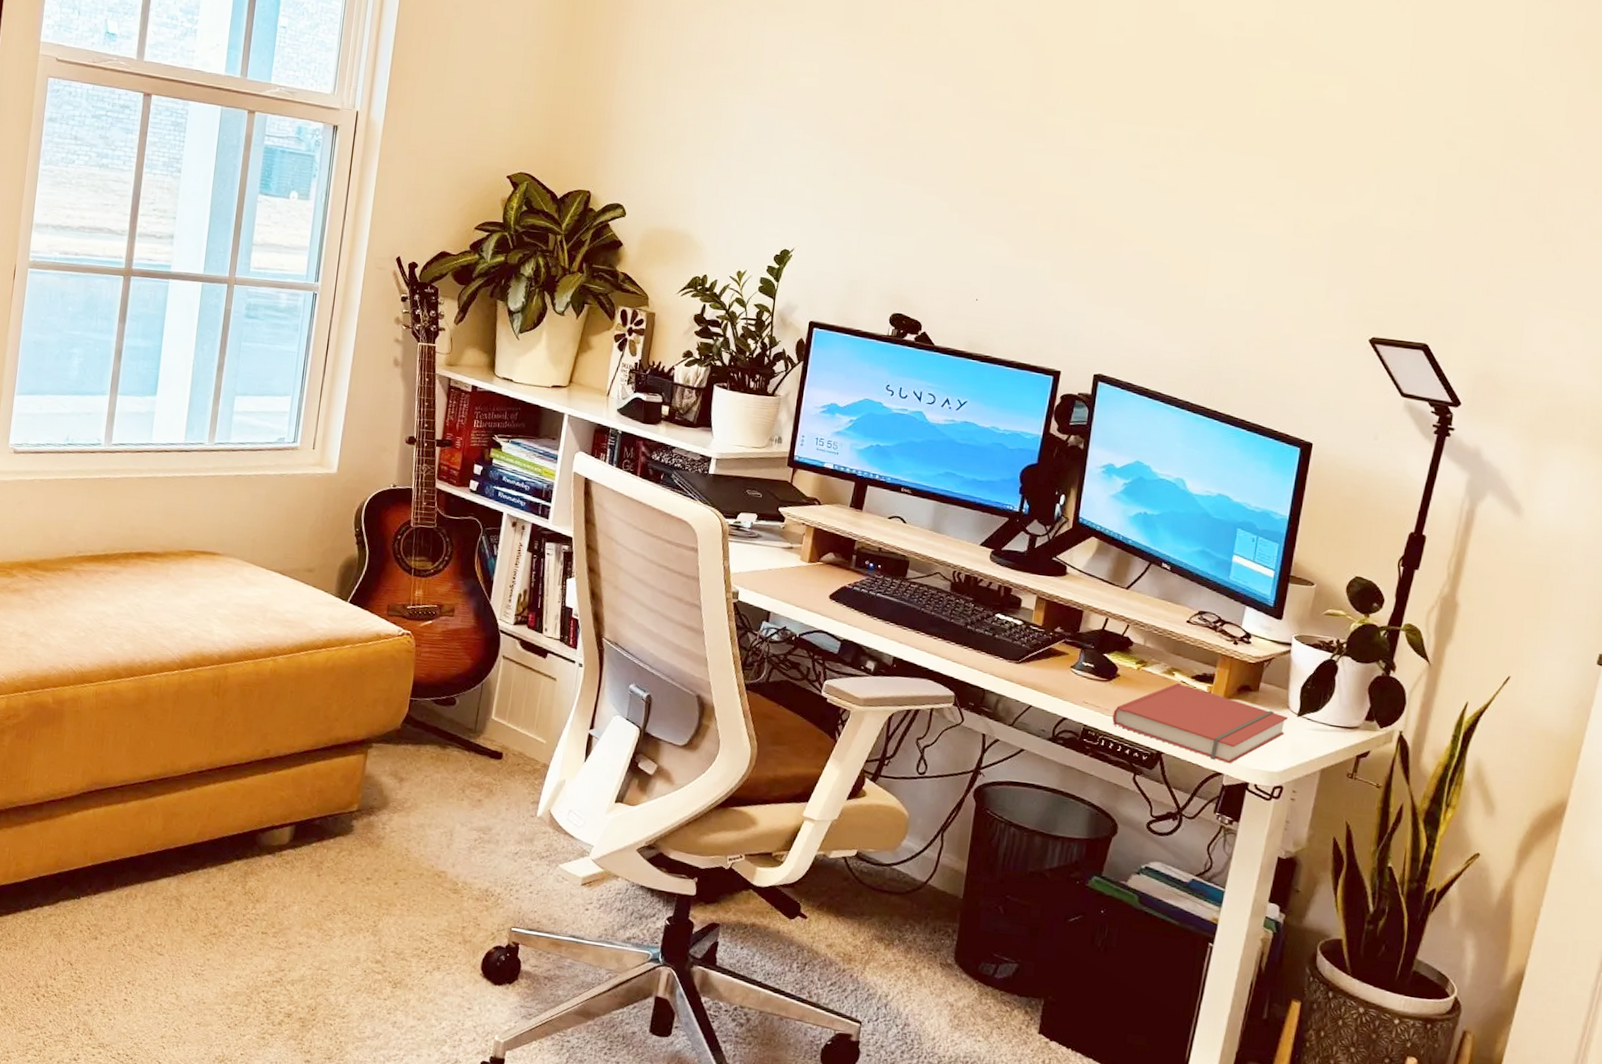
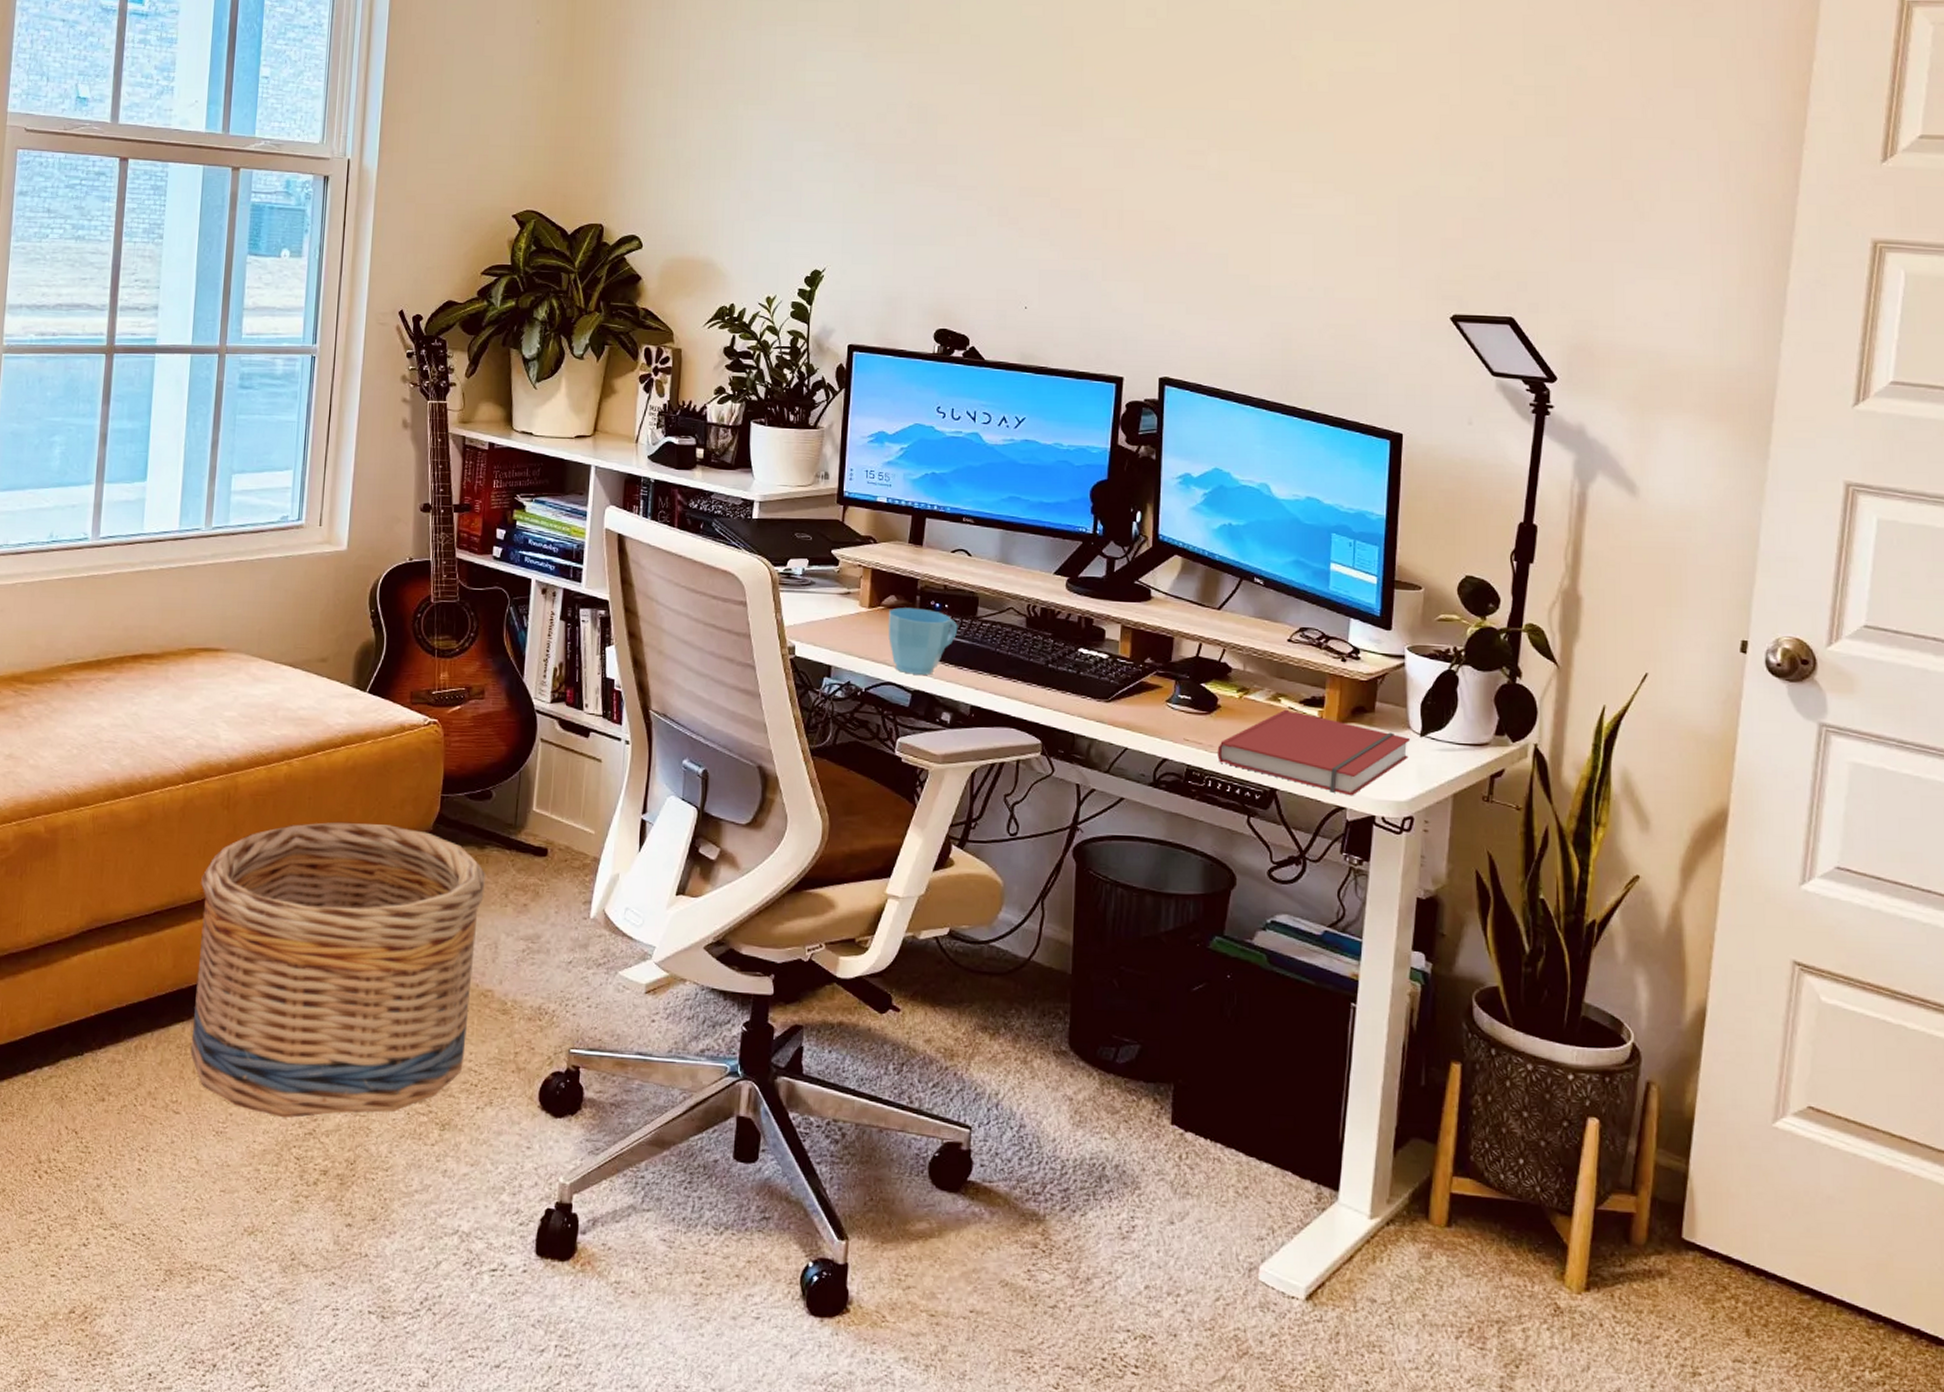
basket: none [175,713,447,970] -> present [190,821,487,1118]
cup: none [824,564,889,627] -> present [887,607,958,675]

